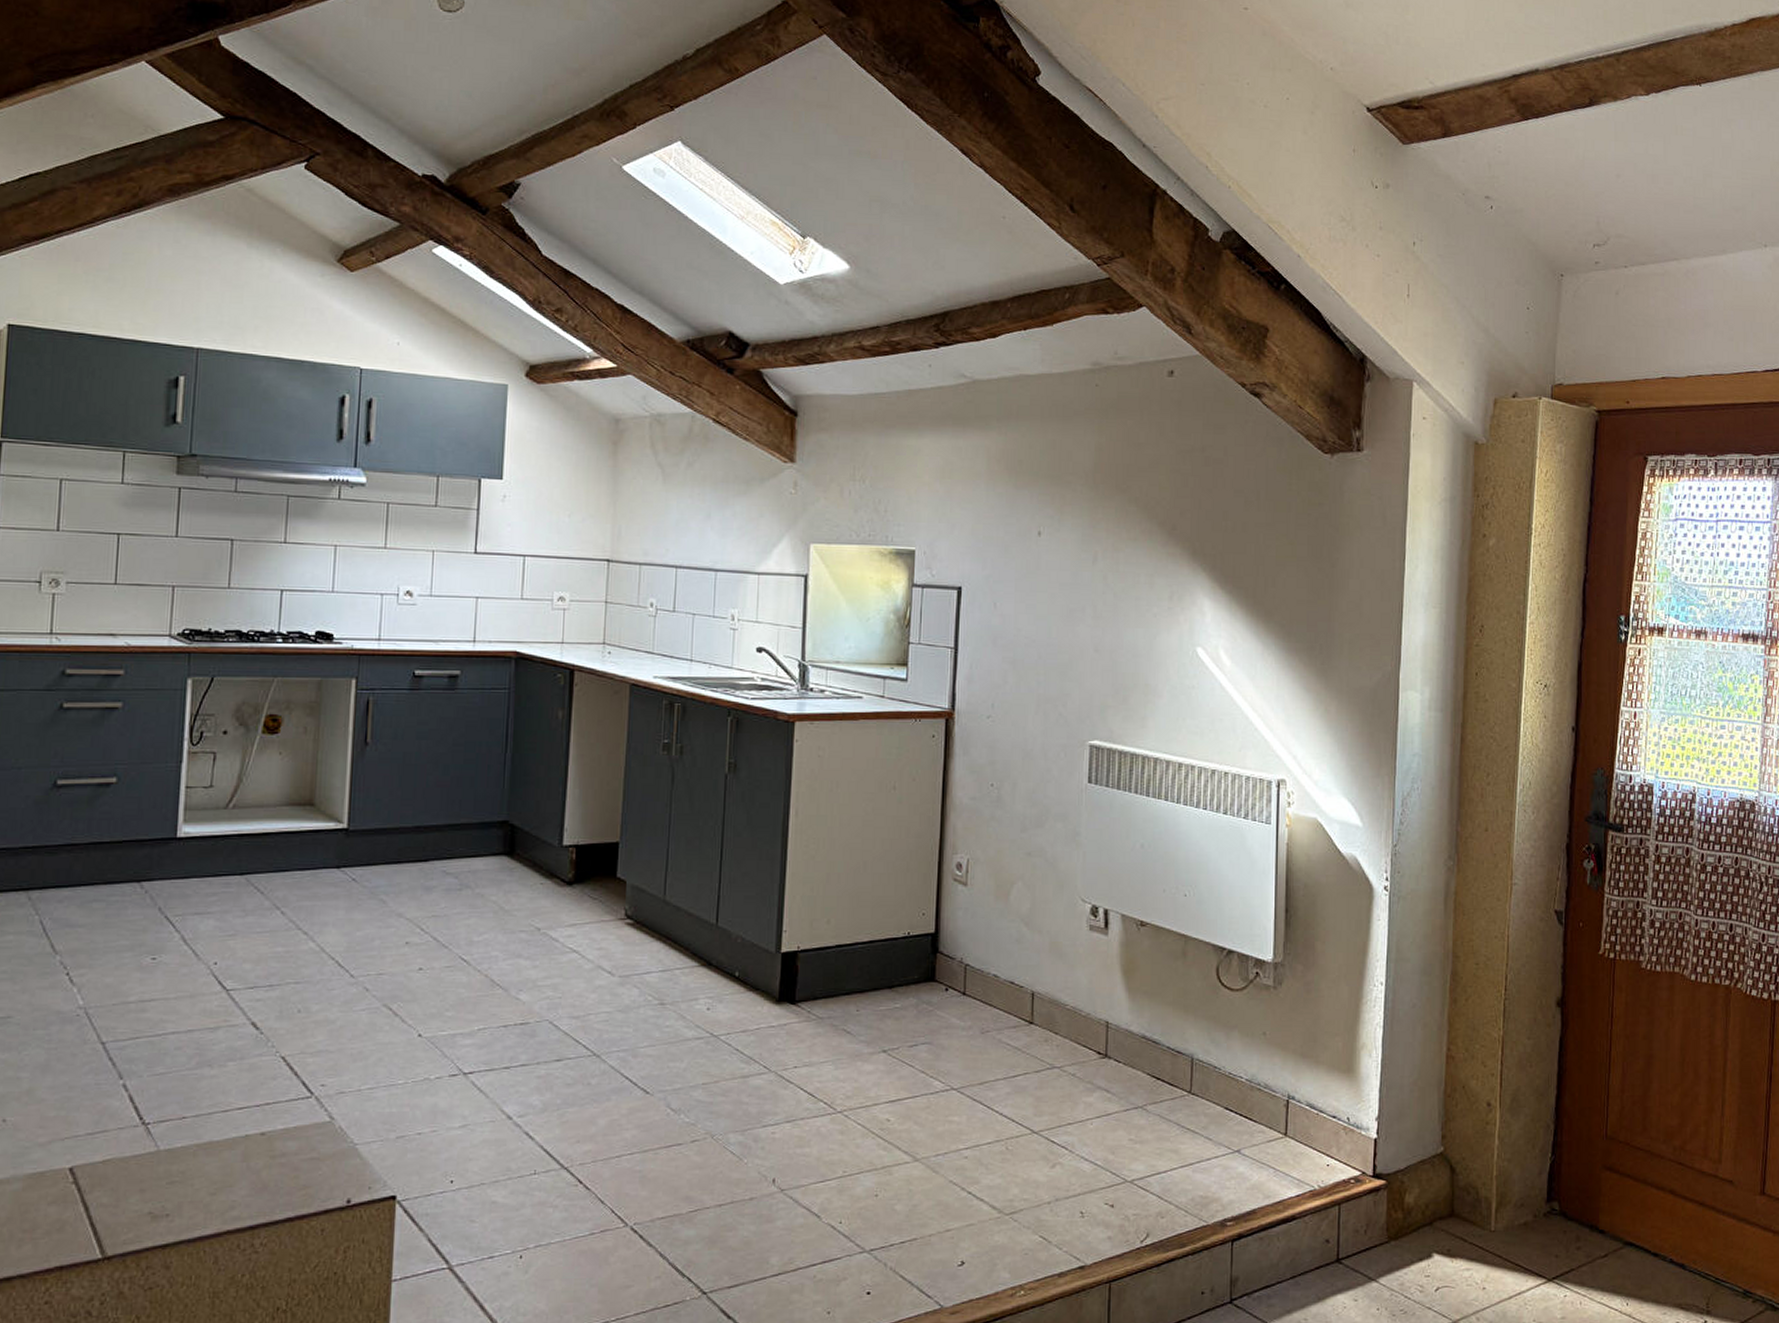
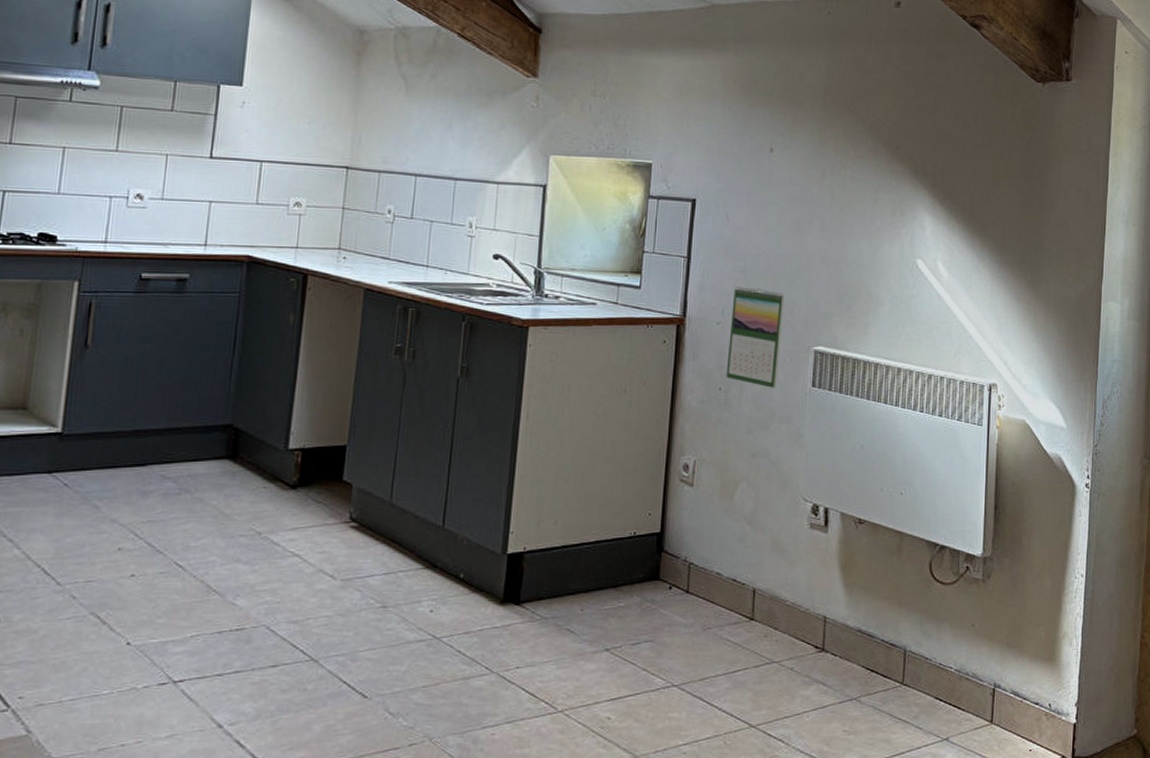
calendar: none [998,678,1057,784] -> present [726,287,784,388]

